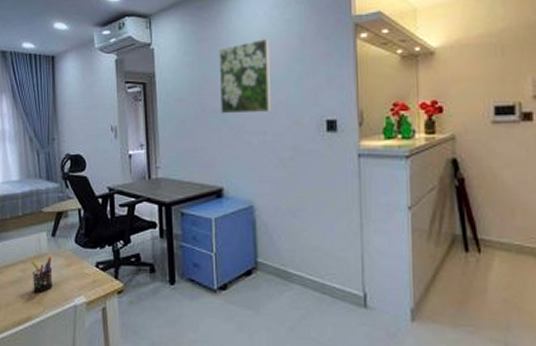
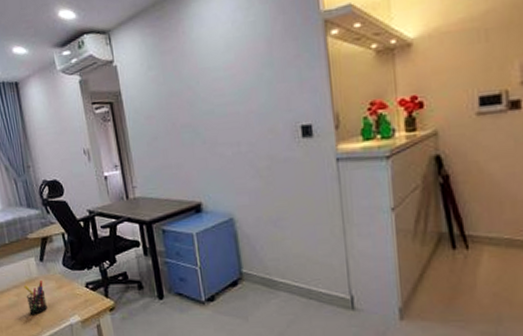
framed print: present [219,39,272,114] -> none [183,45,244,128]

